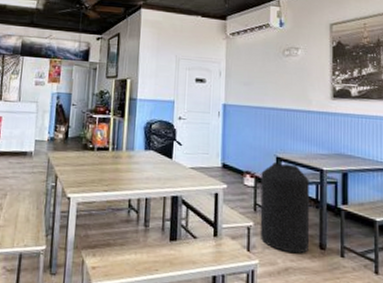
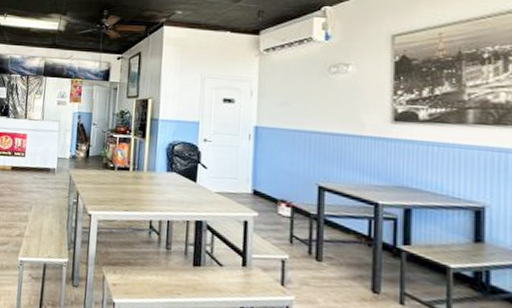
trash can: present [260,163,310,254] -> none [296,192,360,296]

